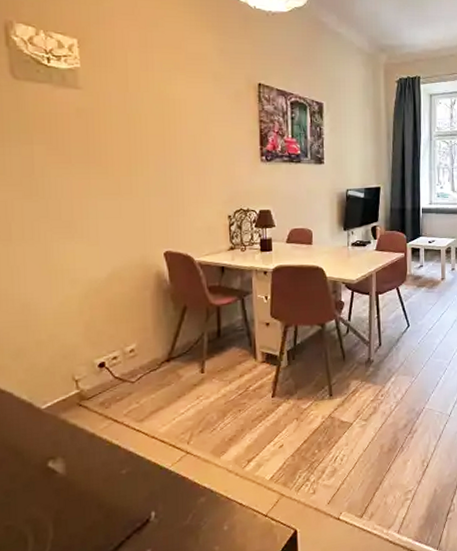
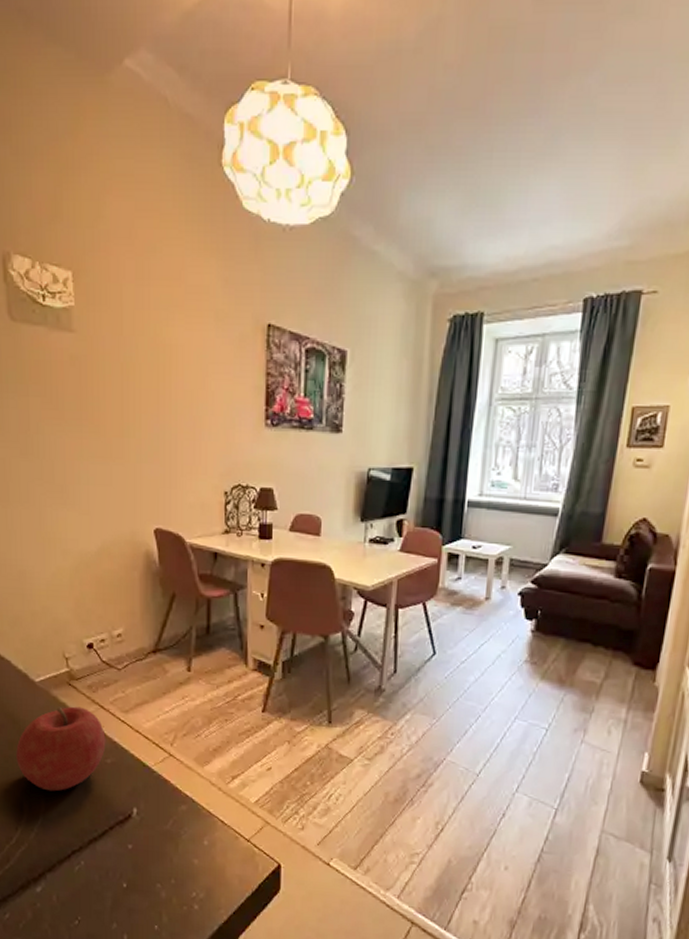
fruit: none [19,424,121,517] -> present [16,706,106,792]

